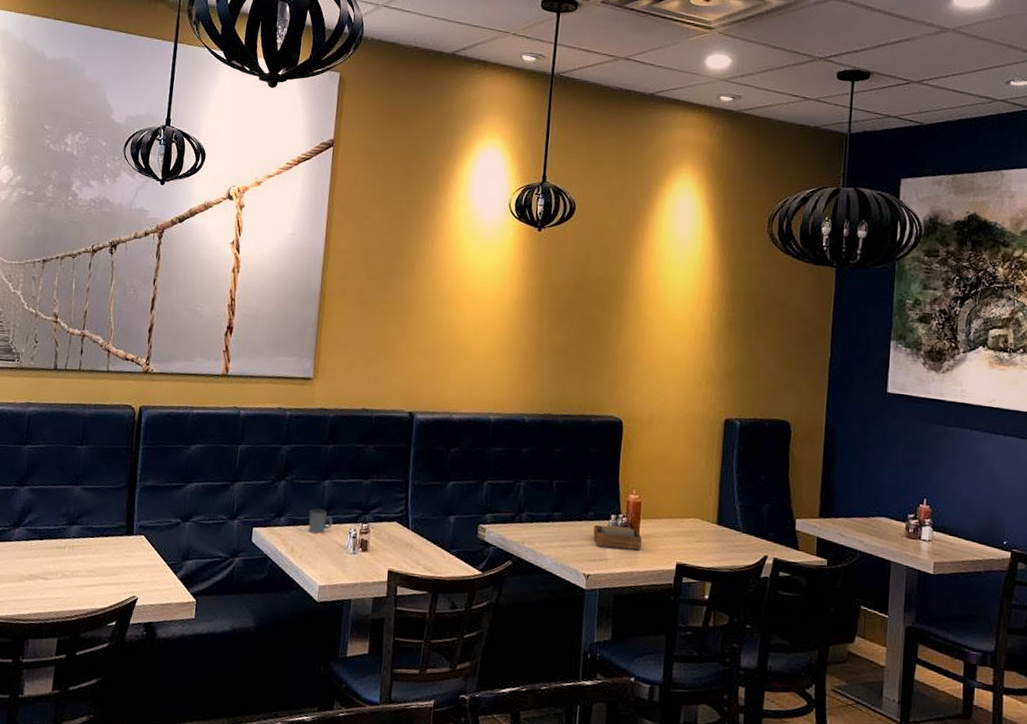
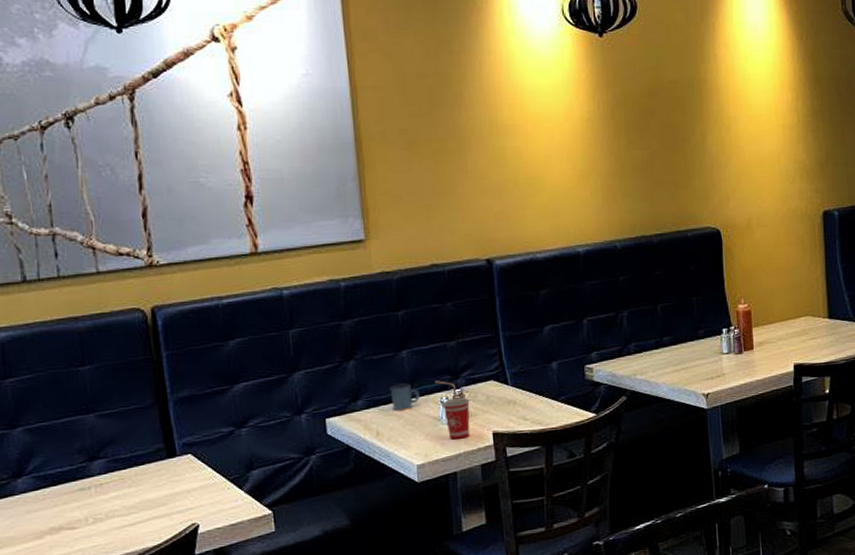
beverage cup: none [347,512,374,570] -> present [435,380,470,440]
napkin holder: present [593,524,642,551] -> none [706,337,758,364]

